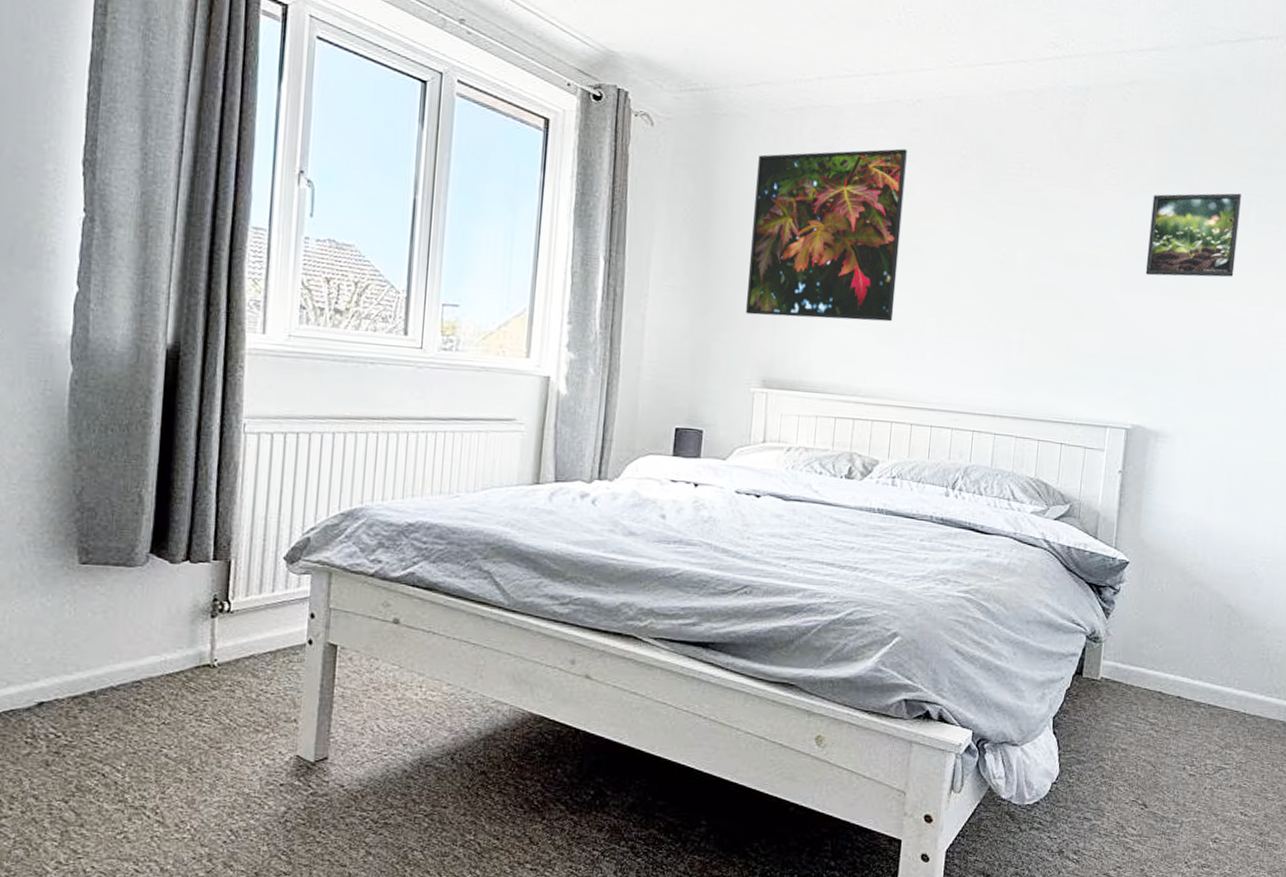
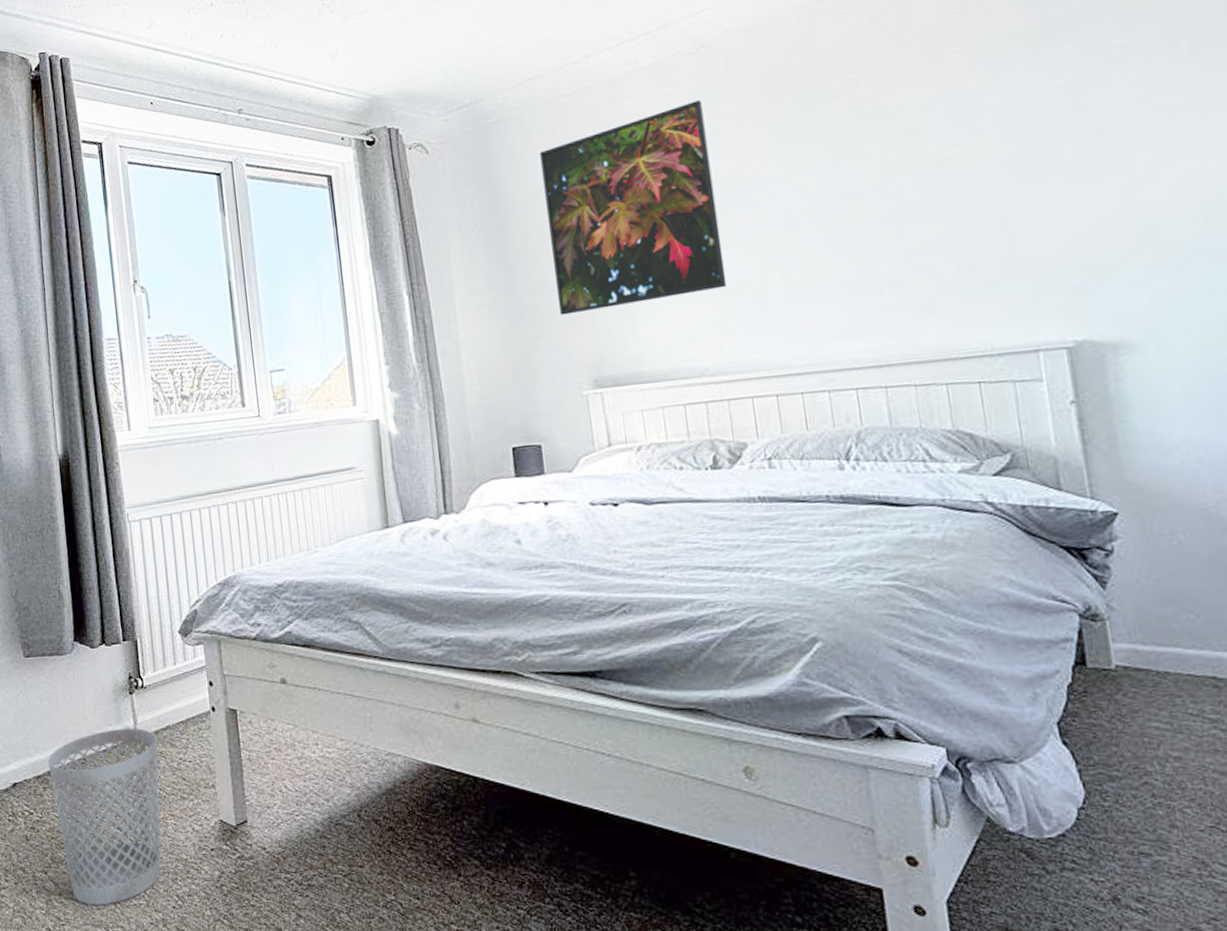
wastebasket: none [91,653,237,839] -> present [48,728,161,906]
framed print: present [1145,193,1241,277] -> none [1029,26,1177,158]

